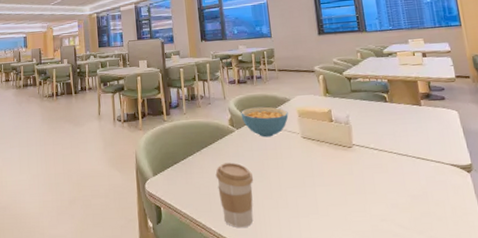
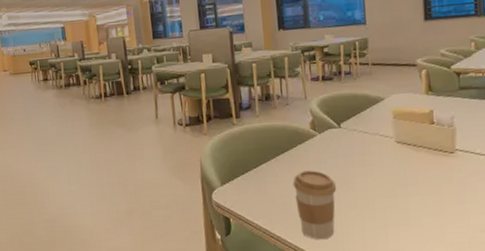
cereal bowl: present [241,106,289,138] -> none [324,107,382,142]

